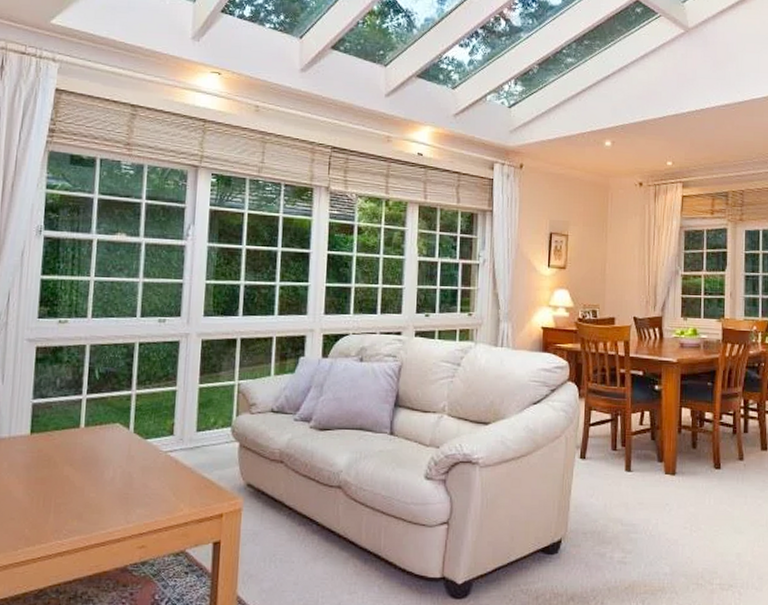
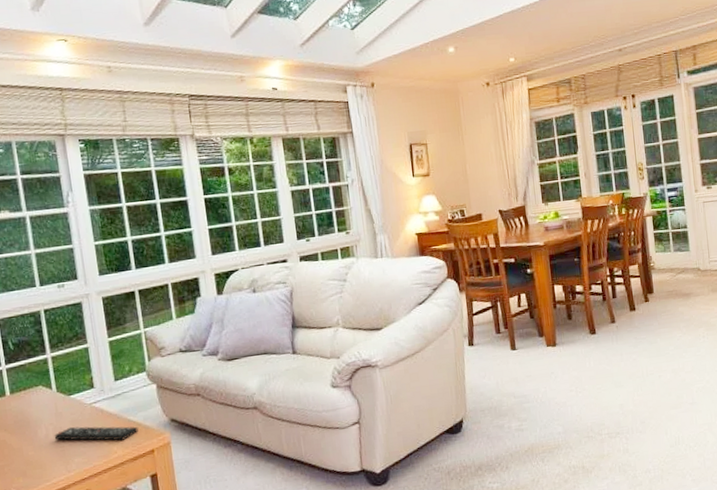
remote control: none [120,473,211,498] -> present [54,426,139,441]

